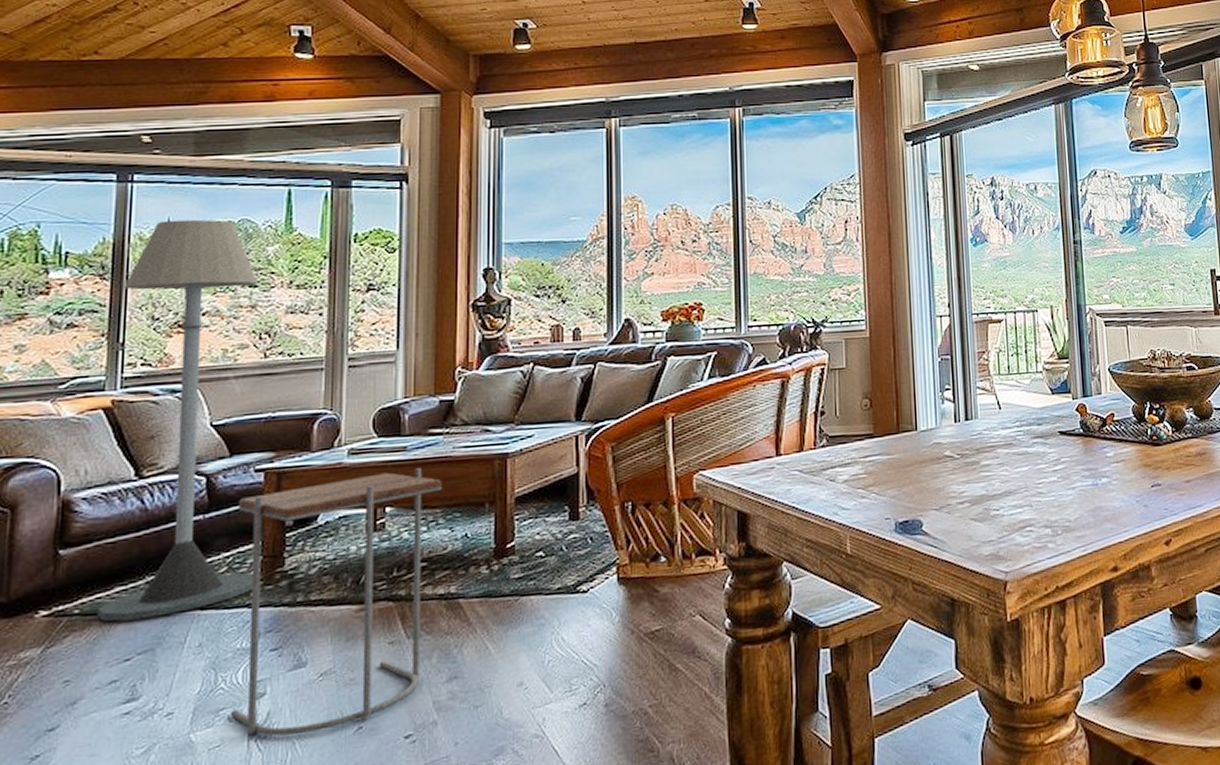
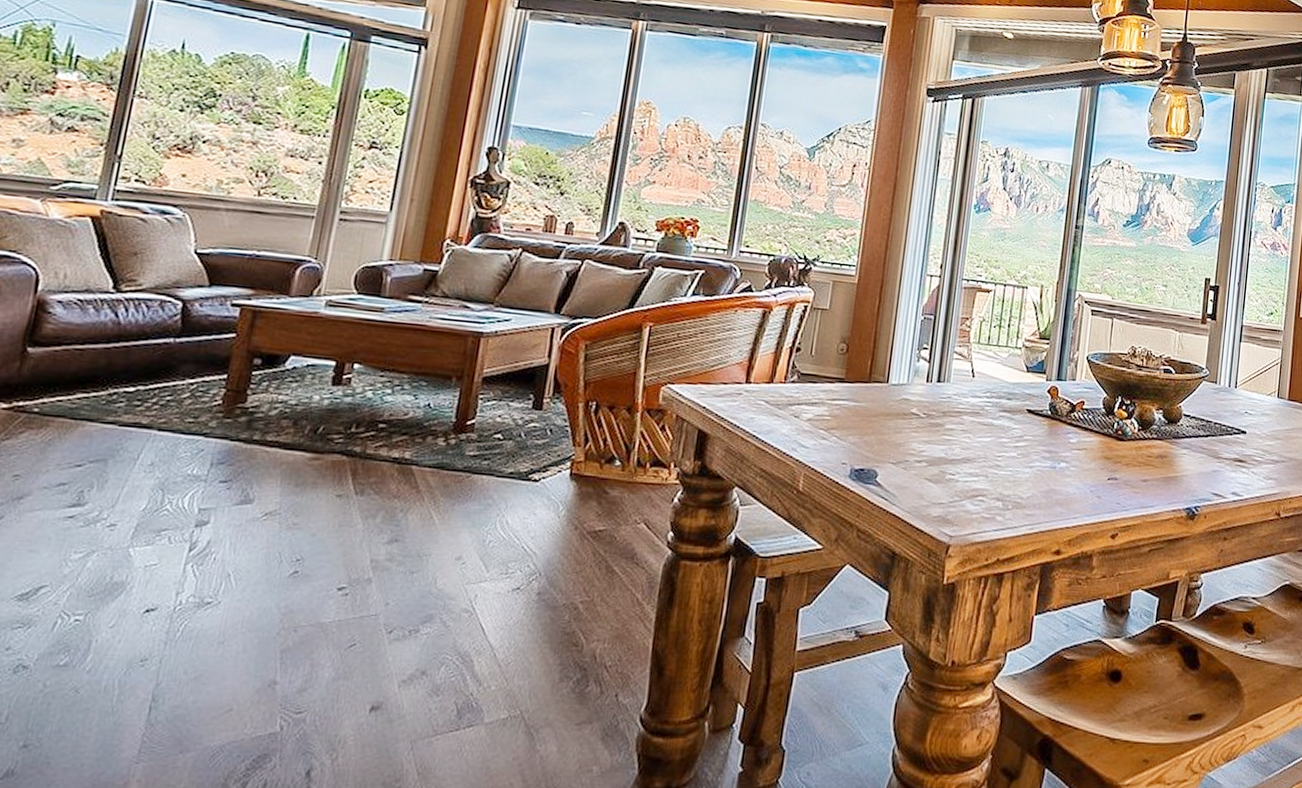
floor lamp: present [97,219,258,622] -> none [55,41,263,430]
side table: present [231,468,442,737] -> none [172,328,413,568]

